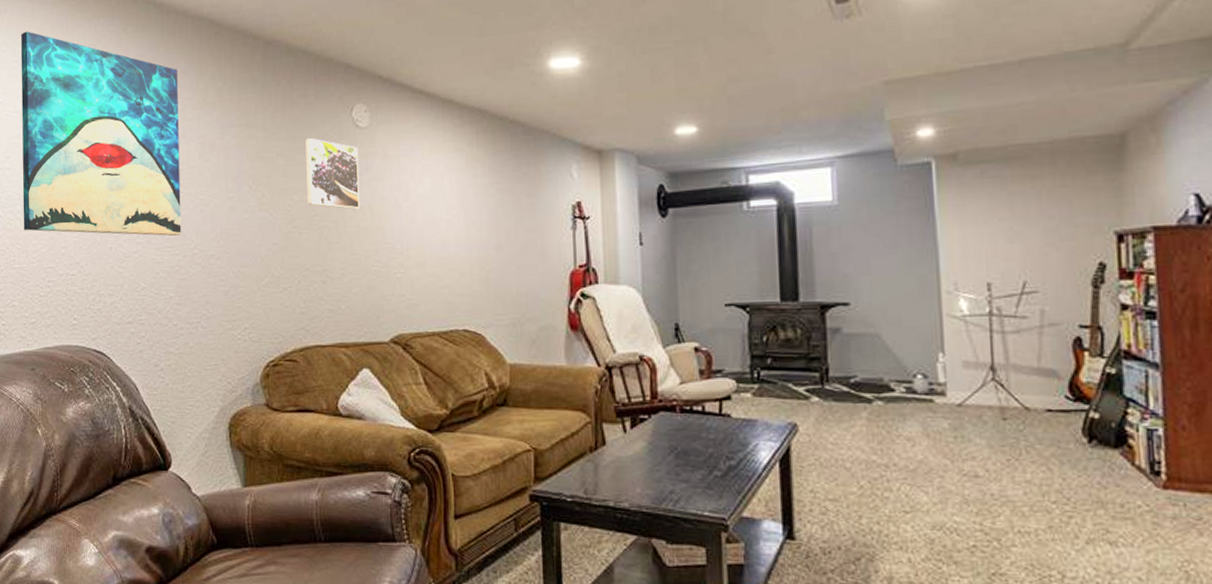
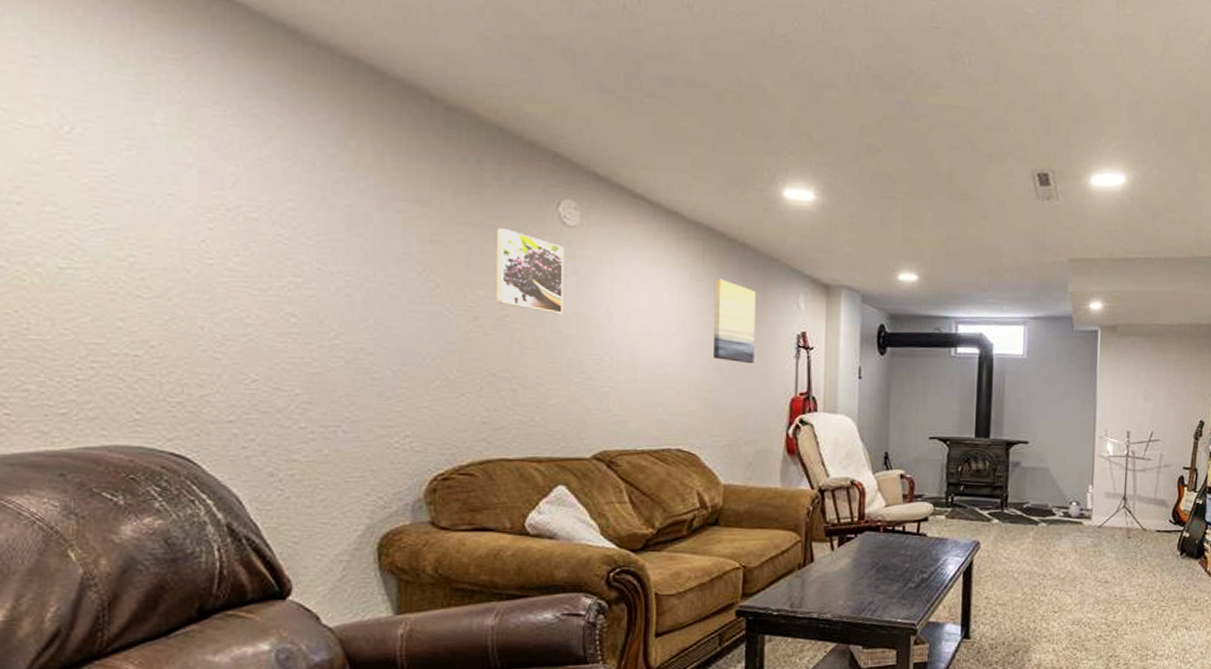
wall art: present [20,31,182,237] -> none [44,18,318,322]
wall art: none [489,158,532,240] -> present [712,278,756,364]

